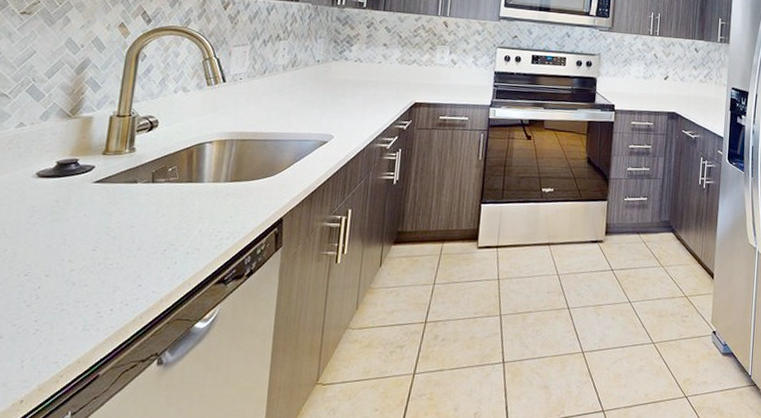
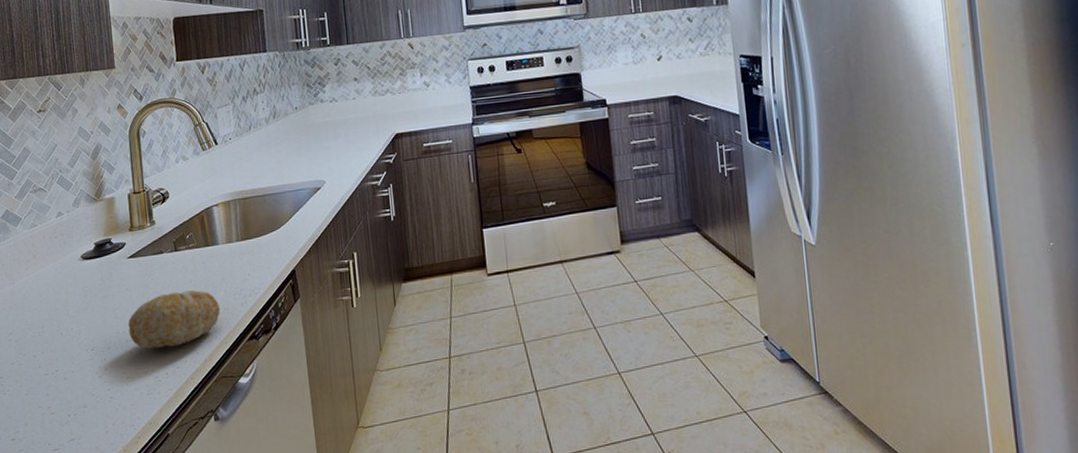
fruit: none [75,225,191,282] -> present [128,290,221,349]

